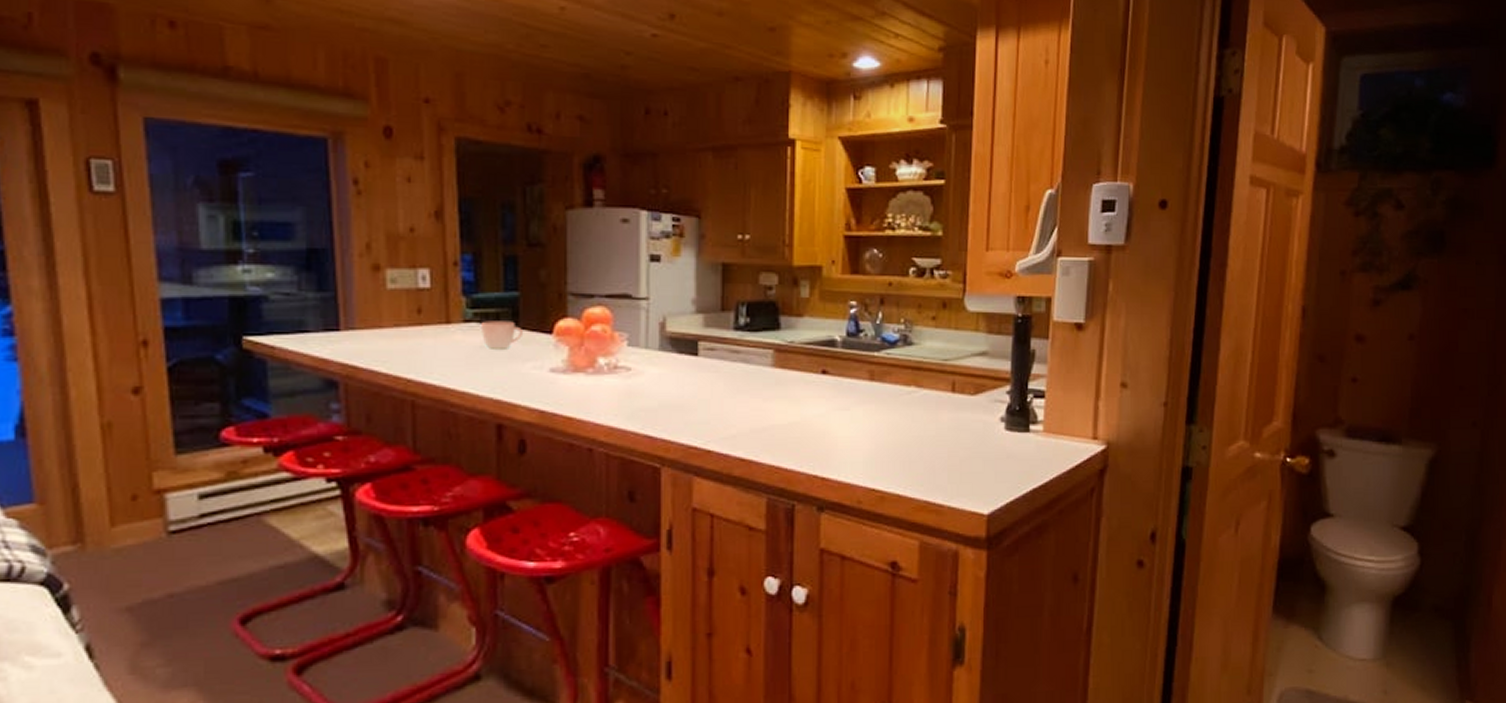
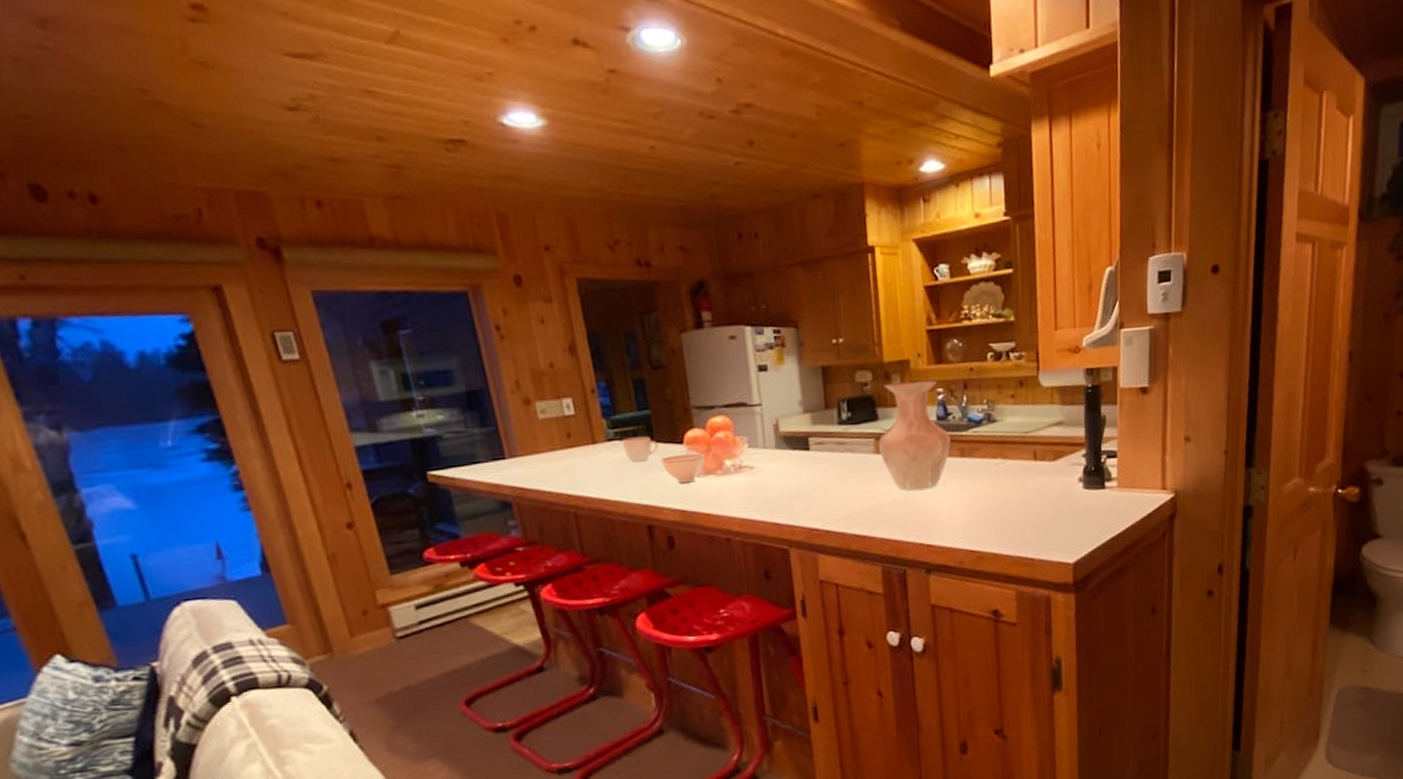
bowl: none [524,346,577,379] -> present [661,453,706,484]
vase: none [777,289,860,414] -> present [878,380,951,491]

